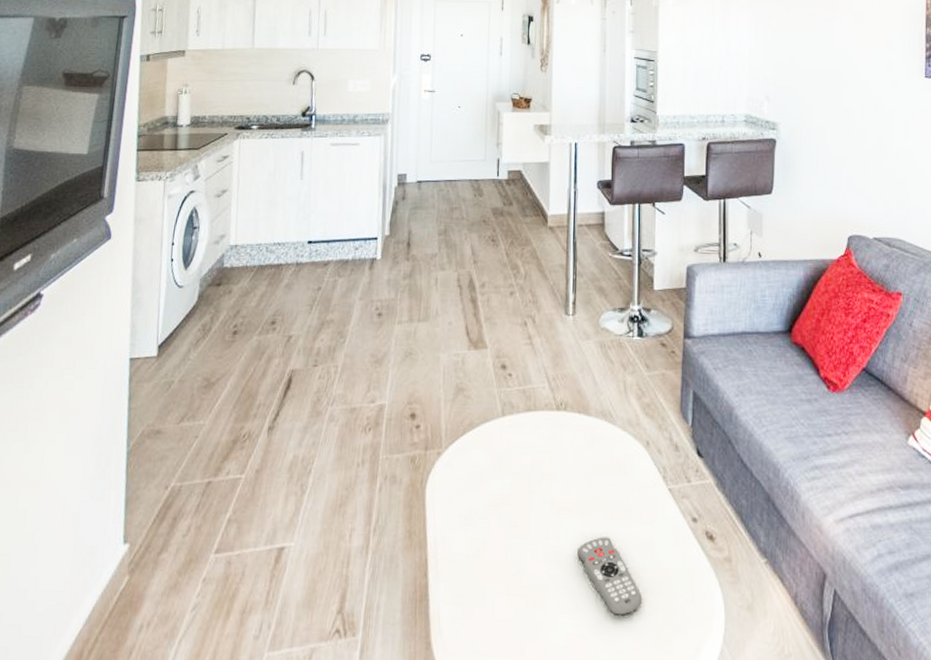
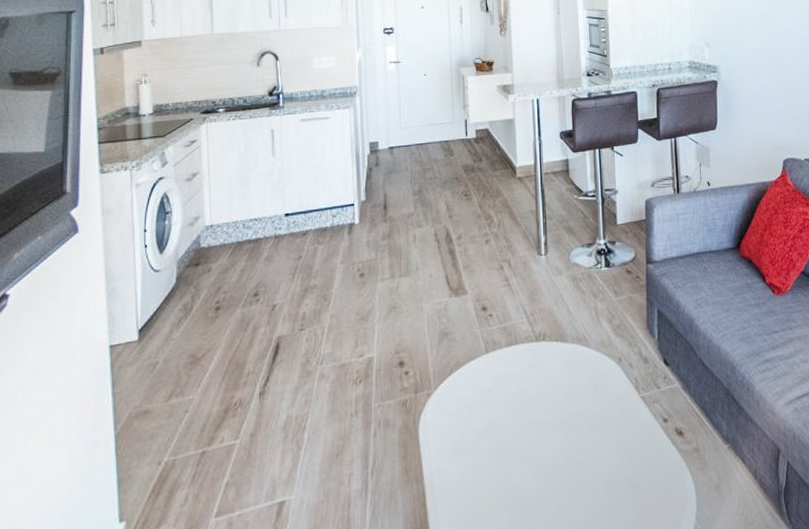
remote control: present [576,537,643,616] -> none [562,446,624,513]

